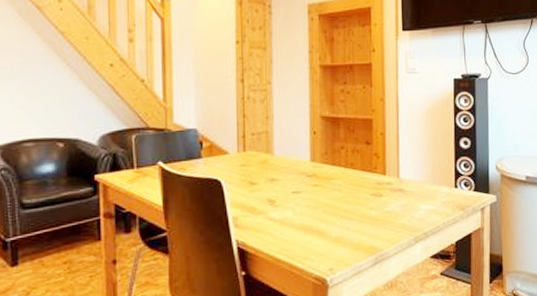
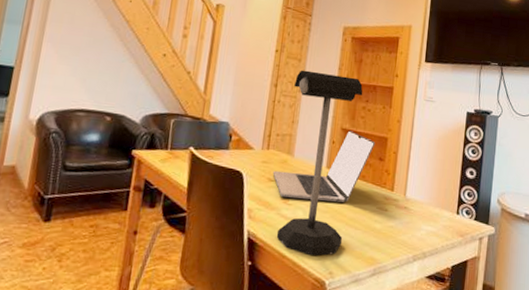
laptop: none [253,117,360,199] -> present [272,130,376,203]
desk lamp: none [263,59,339,255] -> present [276,70,363,256]

